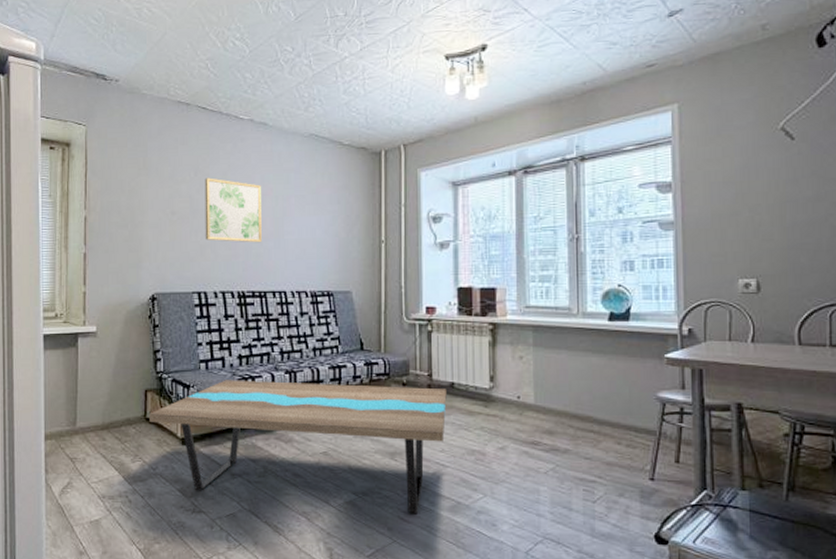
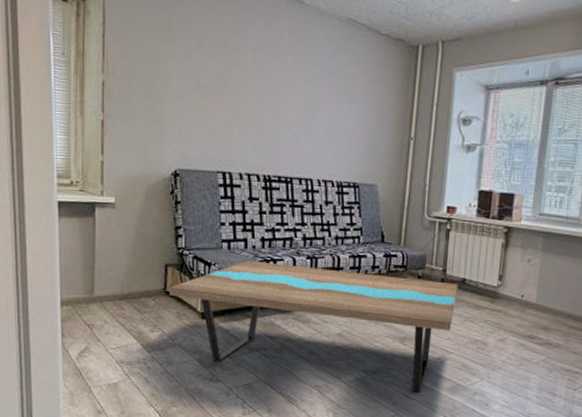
wall art: present [204,177,262,243] -> none [232,53,293,128]

